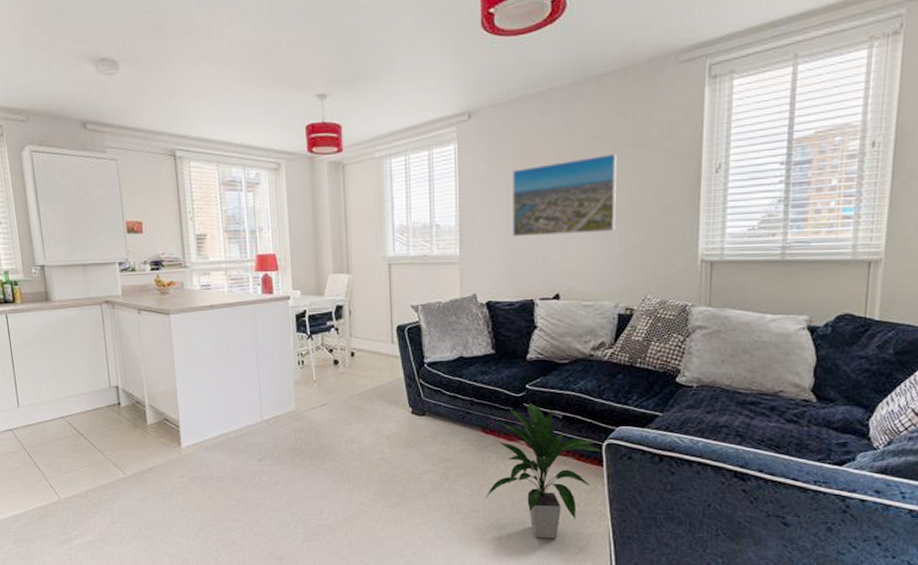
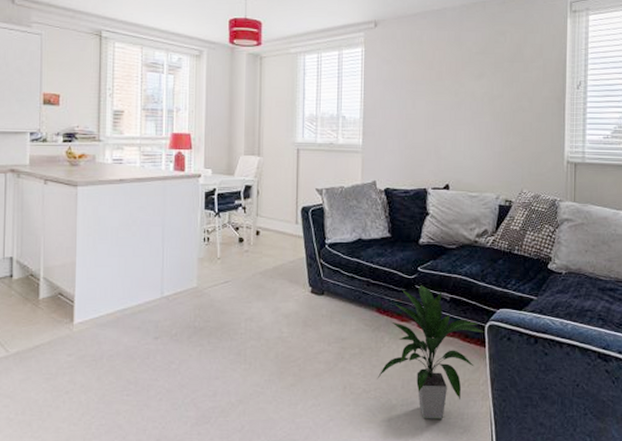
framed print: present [512,153,617,236] -> none [410,66,498,133]

